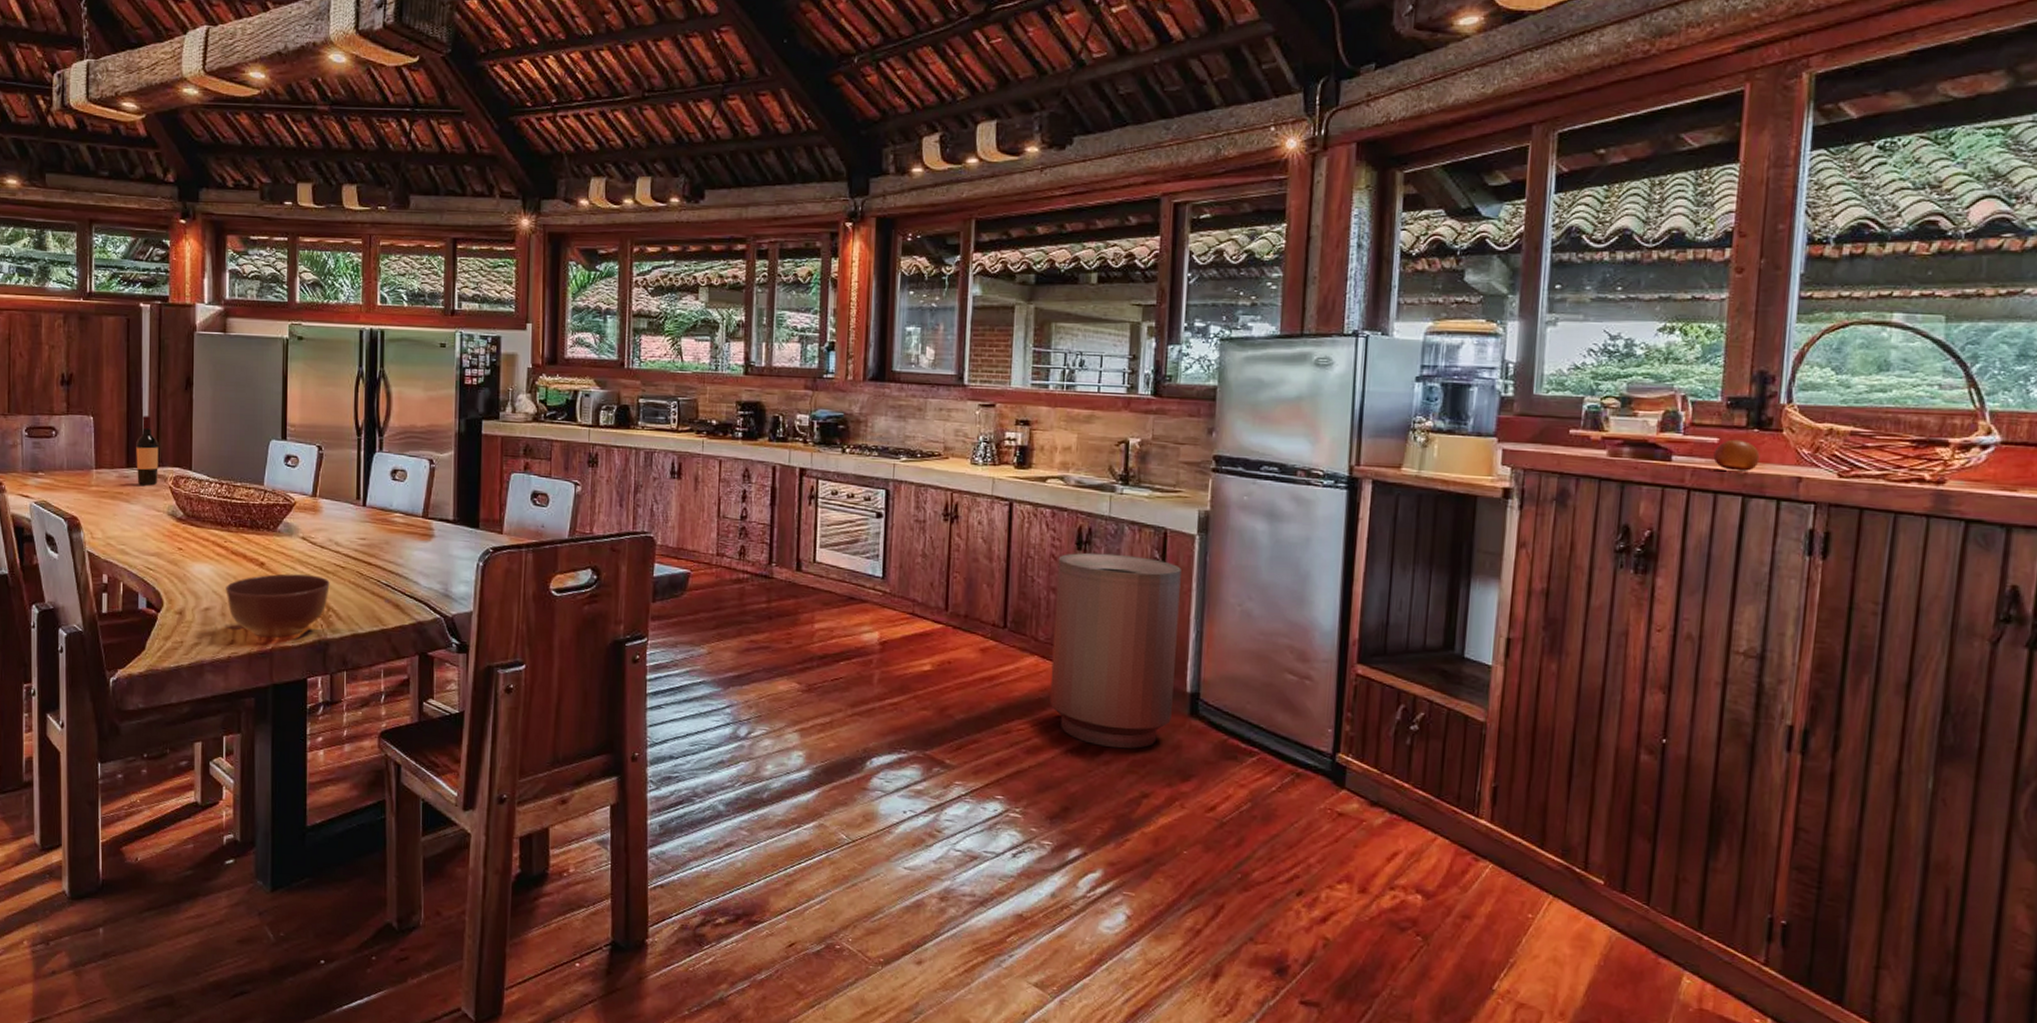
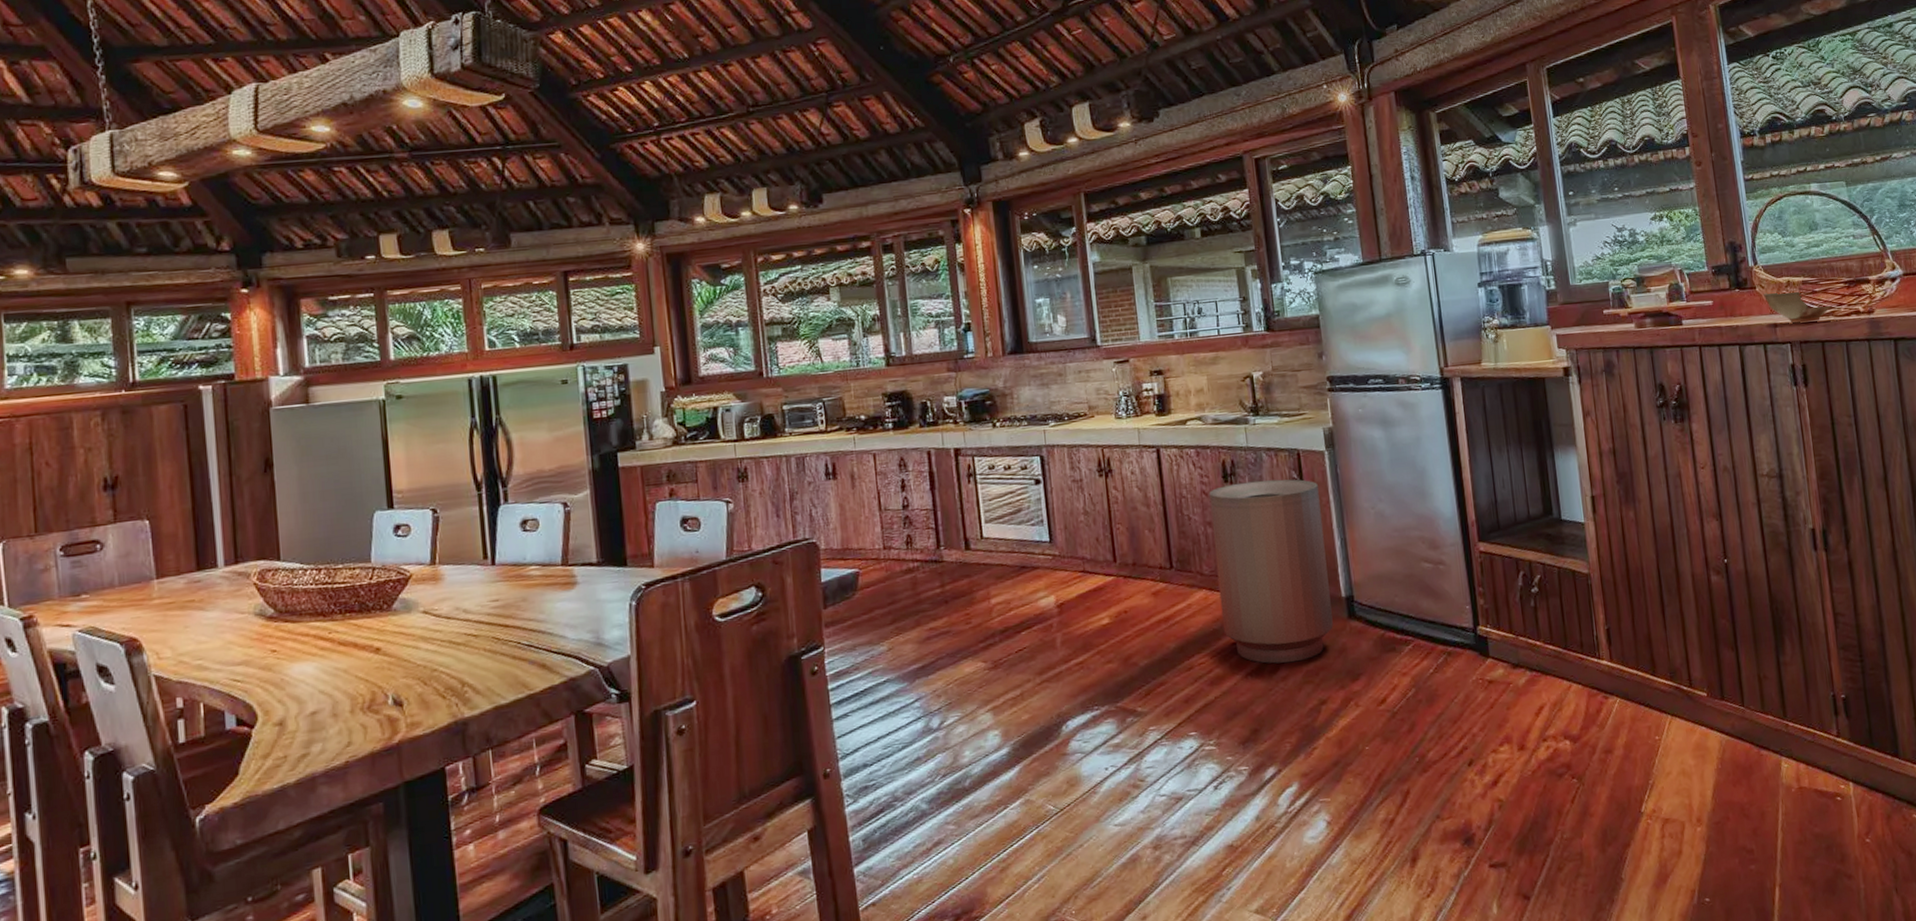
wine bottle: present [136,416,159,486] -> none [207,508,239,588]
bowl: present [226,573,330,638] -> none [335,650,462,733]
fruit: present [1713,439,1760,473] -> none [1711,299,1745,326]
bowl: none [1791,438,1886,483] -> present [1763,290,1832,324]

